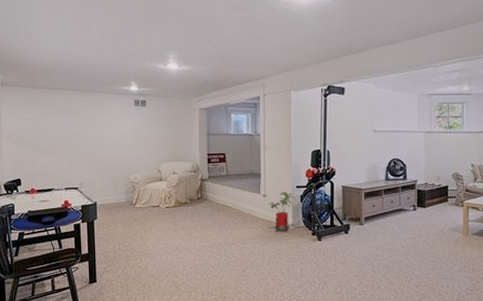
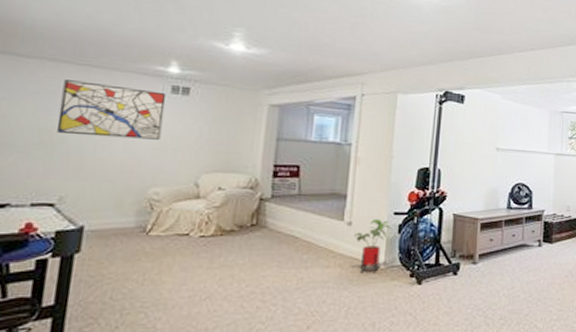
wall art: none [70,102,132,140] -> present [57,80,165,140]

